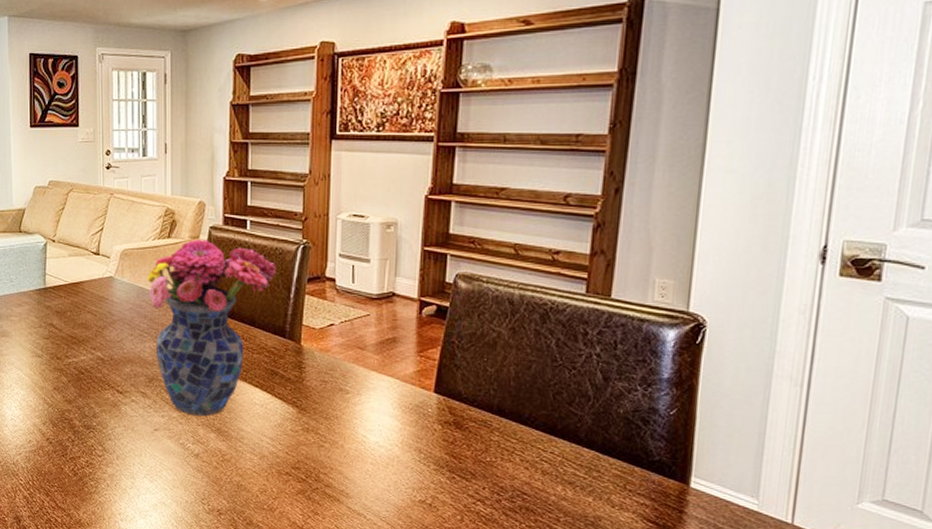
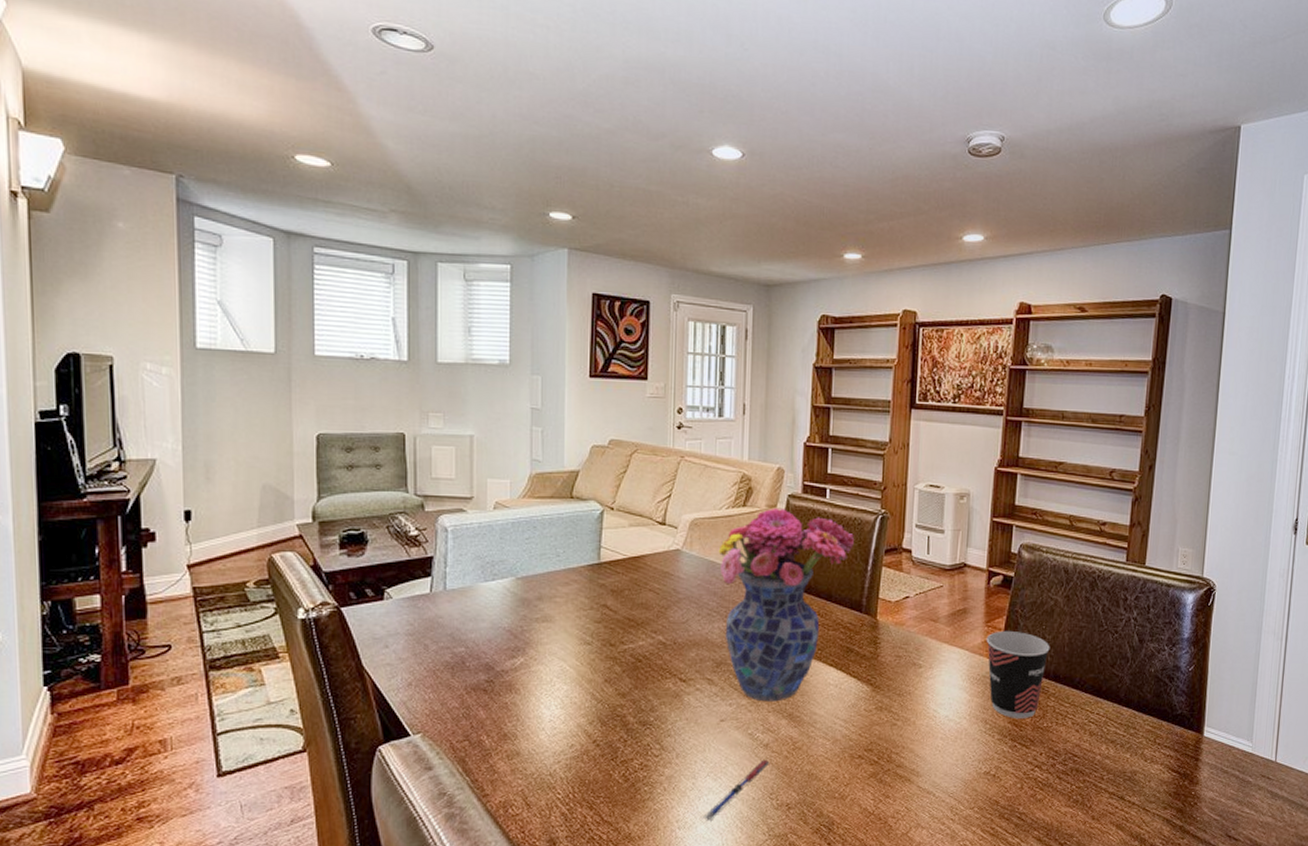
pen: none [142,467,201,517] -> present [703,759,770,821]
cup: none [418,361,493,451] -> present [986,630,1050,718]

